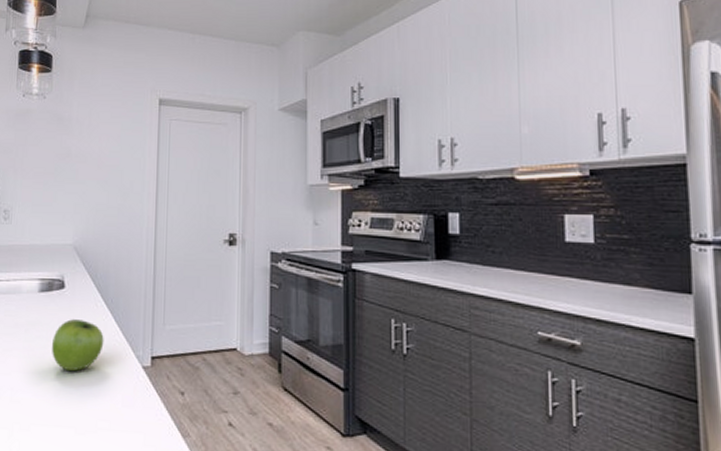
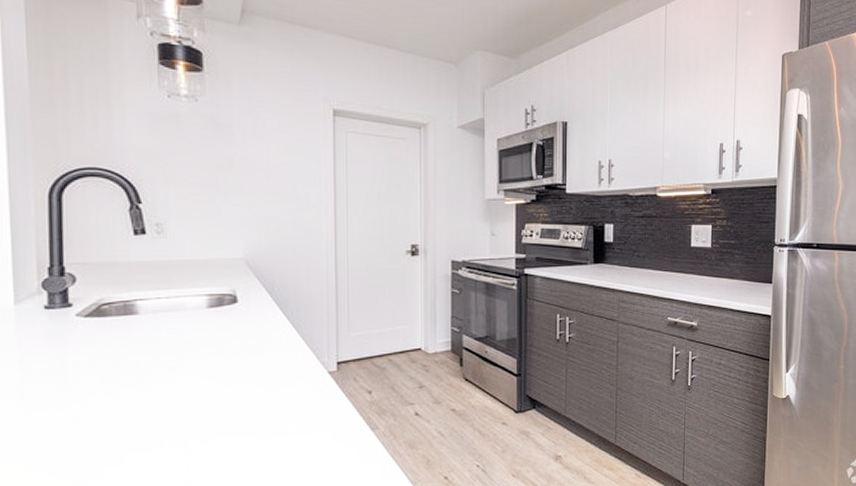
fruit: present [52,319,104,372] -> none [227,332,286,383]

